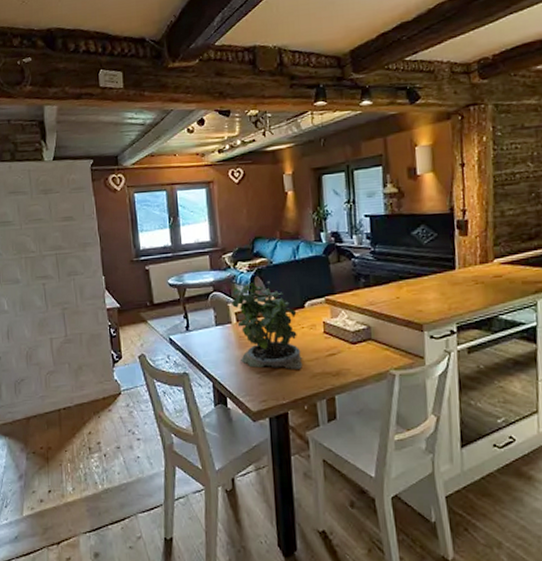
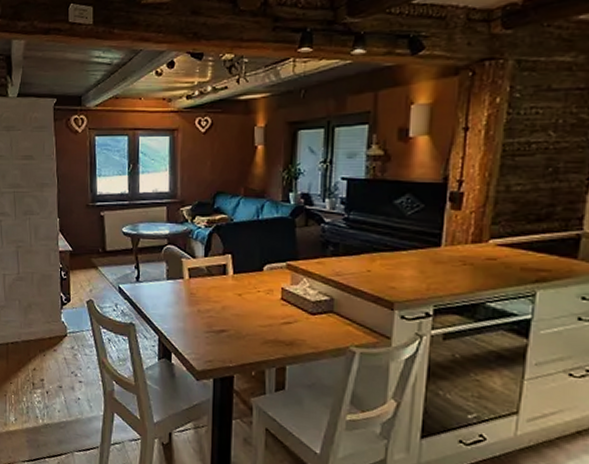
potted plant: present [231,281,303,369] -> none [186,239,256,334]

